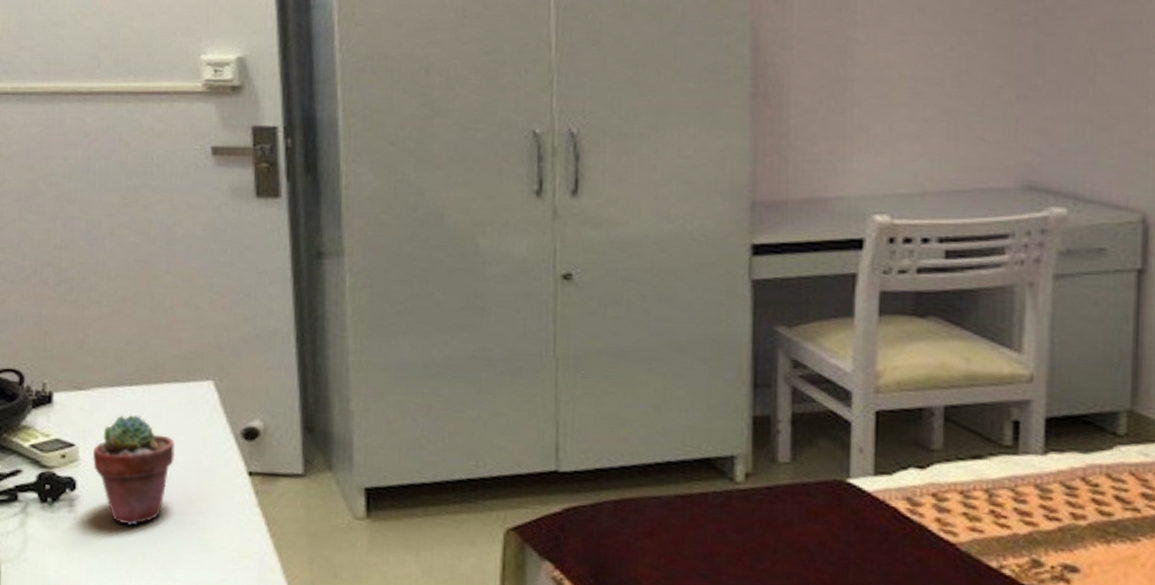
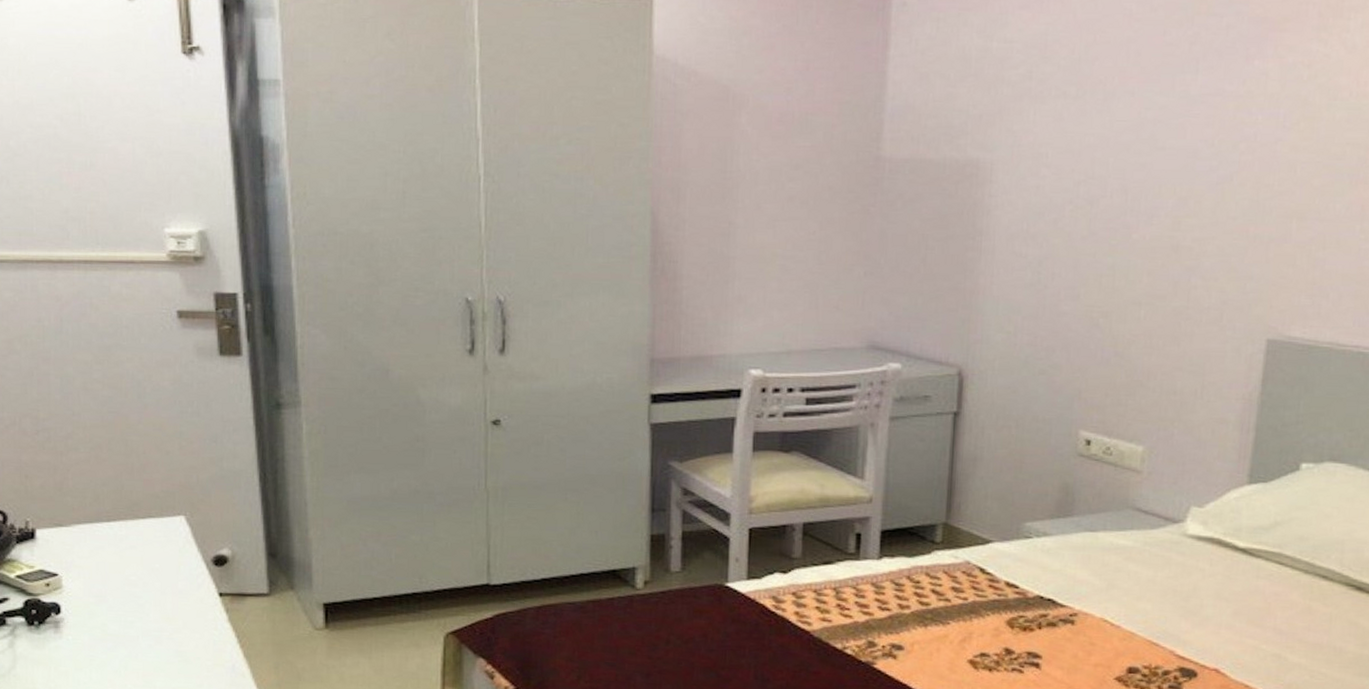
potted succulent: present [92,414,175,526] -> none [75,546,152,642]

